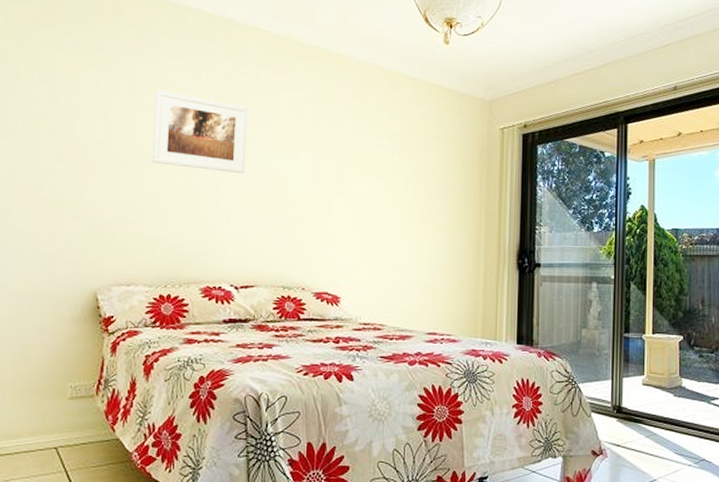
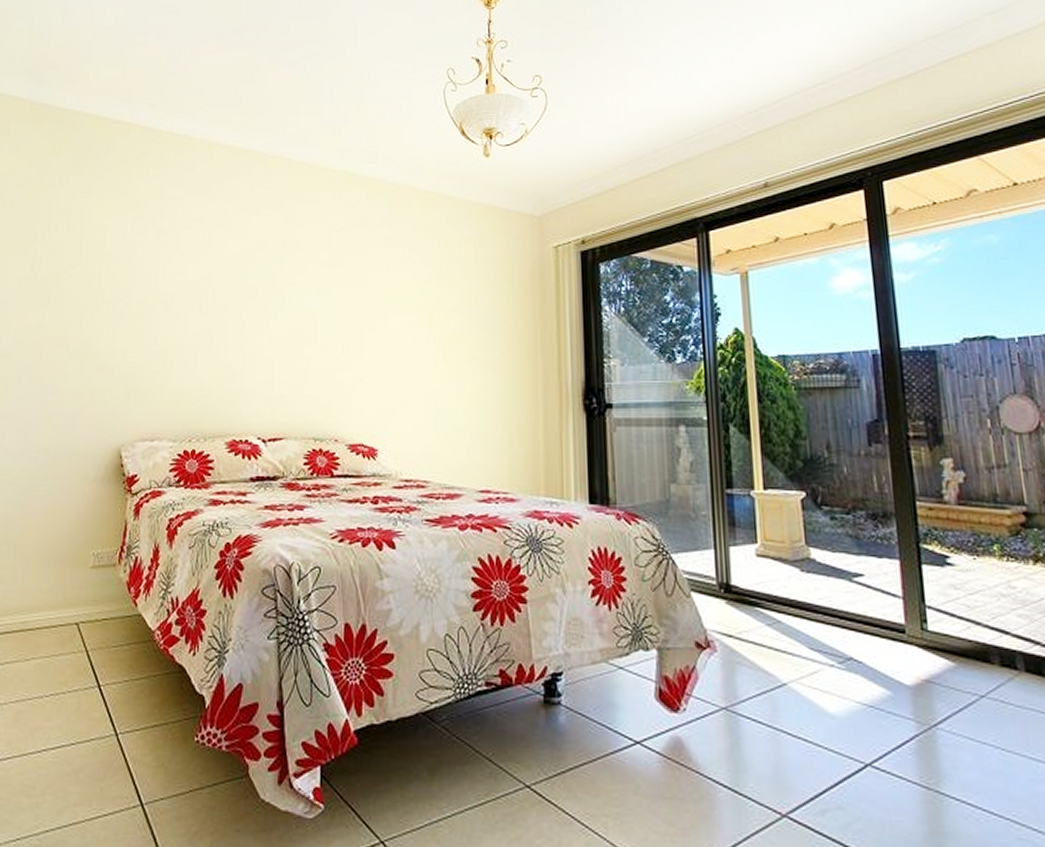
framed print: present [153,89,248,174] -> none [177,229,275,314]

